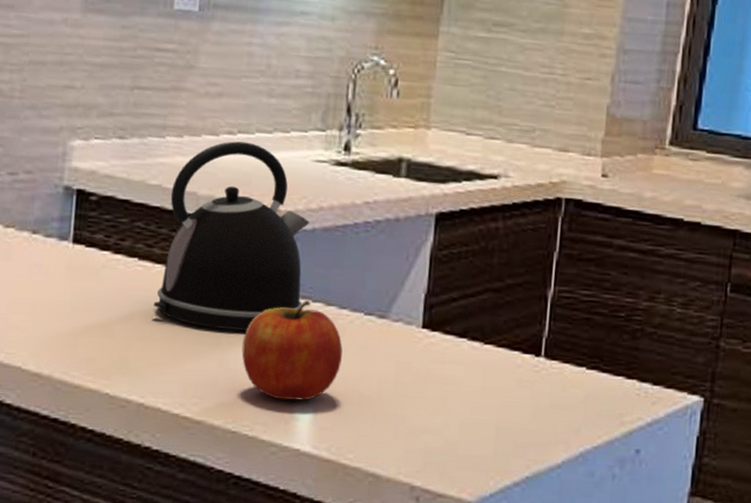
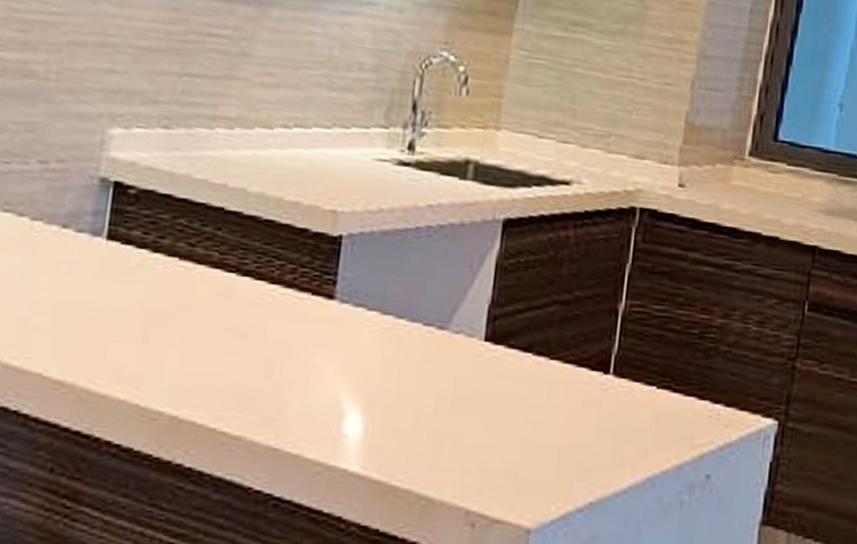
kettle: present [153,141,309,331] -> none [192,135,368,340]
fruit: present [241,299,343,401] -> none [288,307,398,417]

